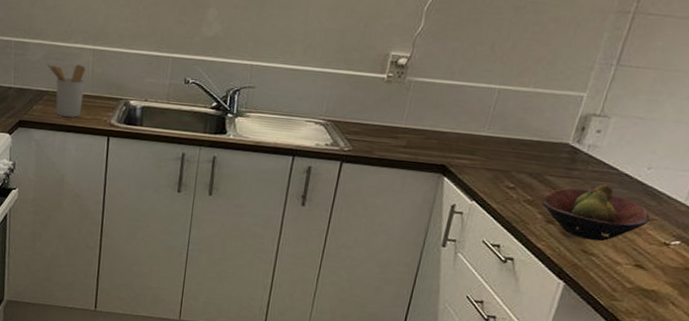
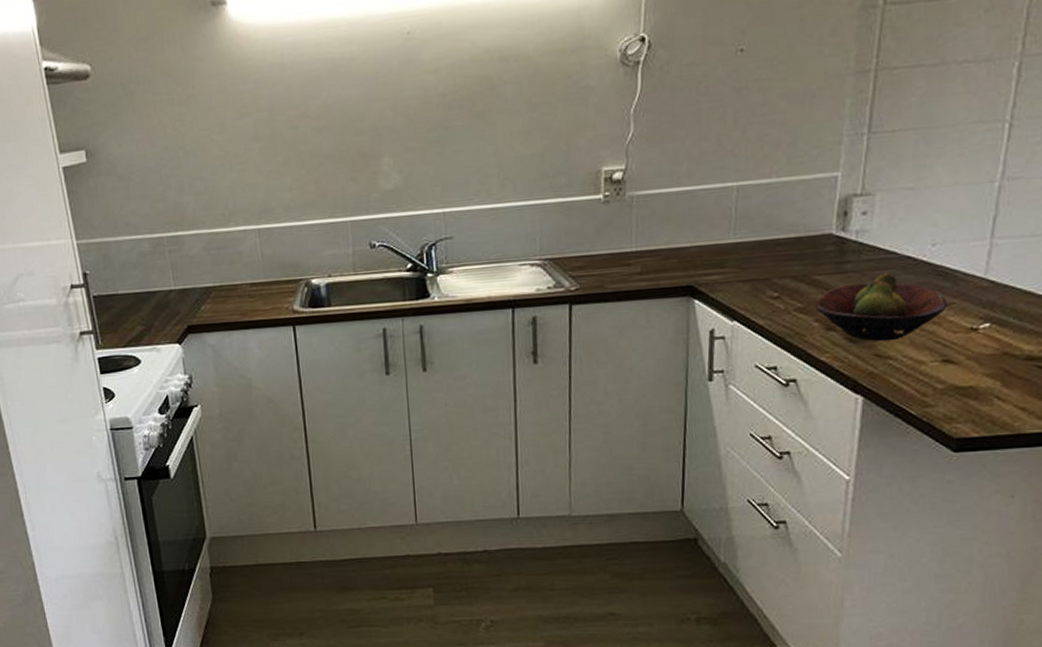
utensil holder: present [46,63,86,118] -> none [207,249,258,312]

